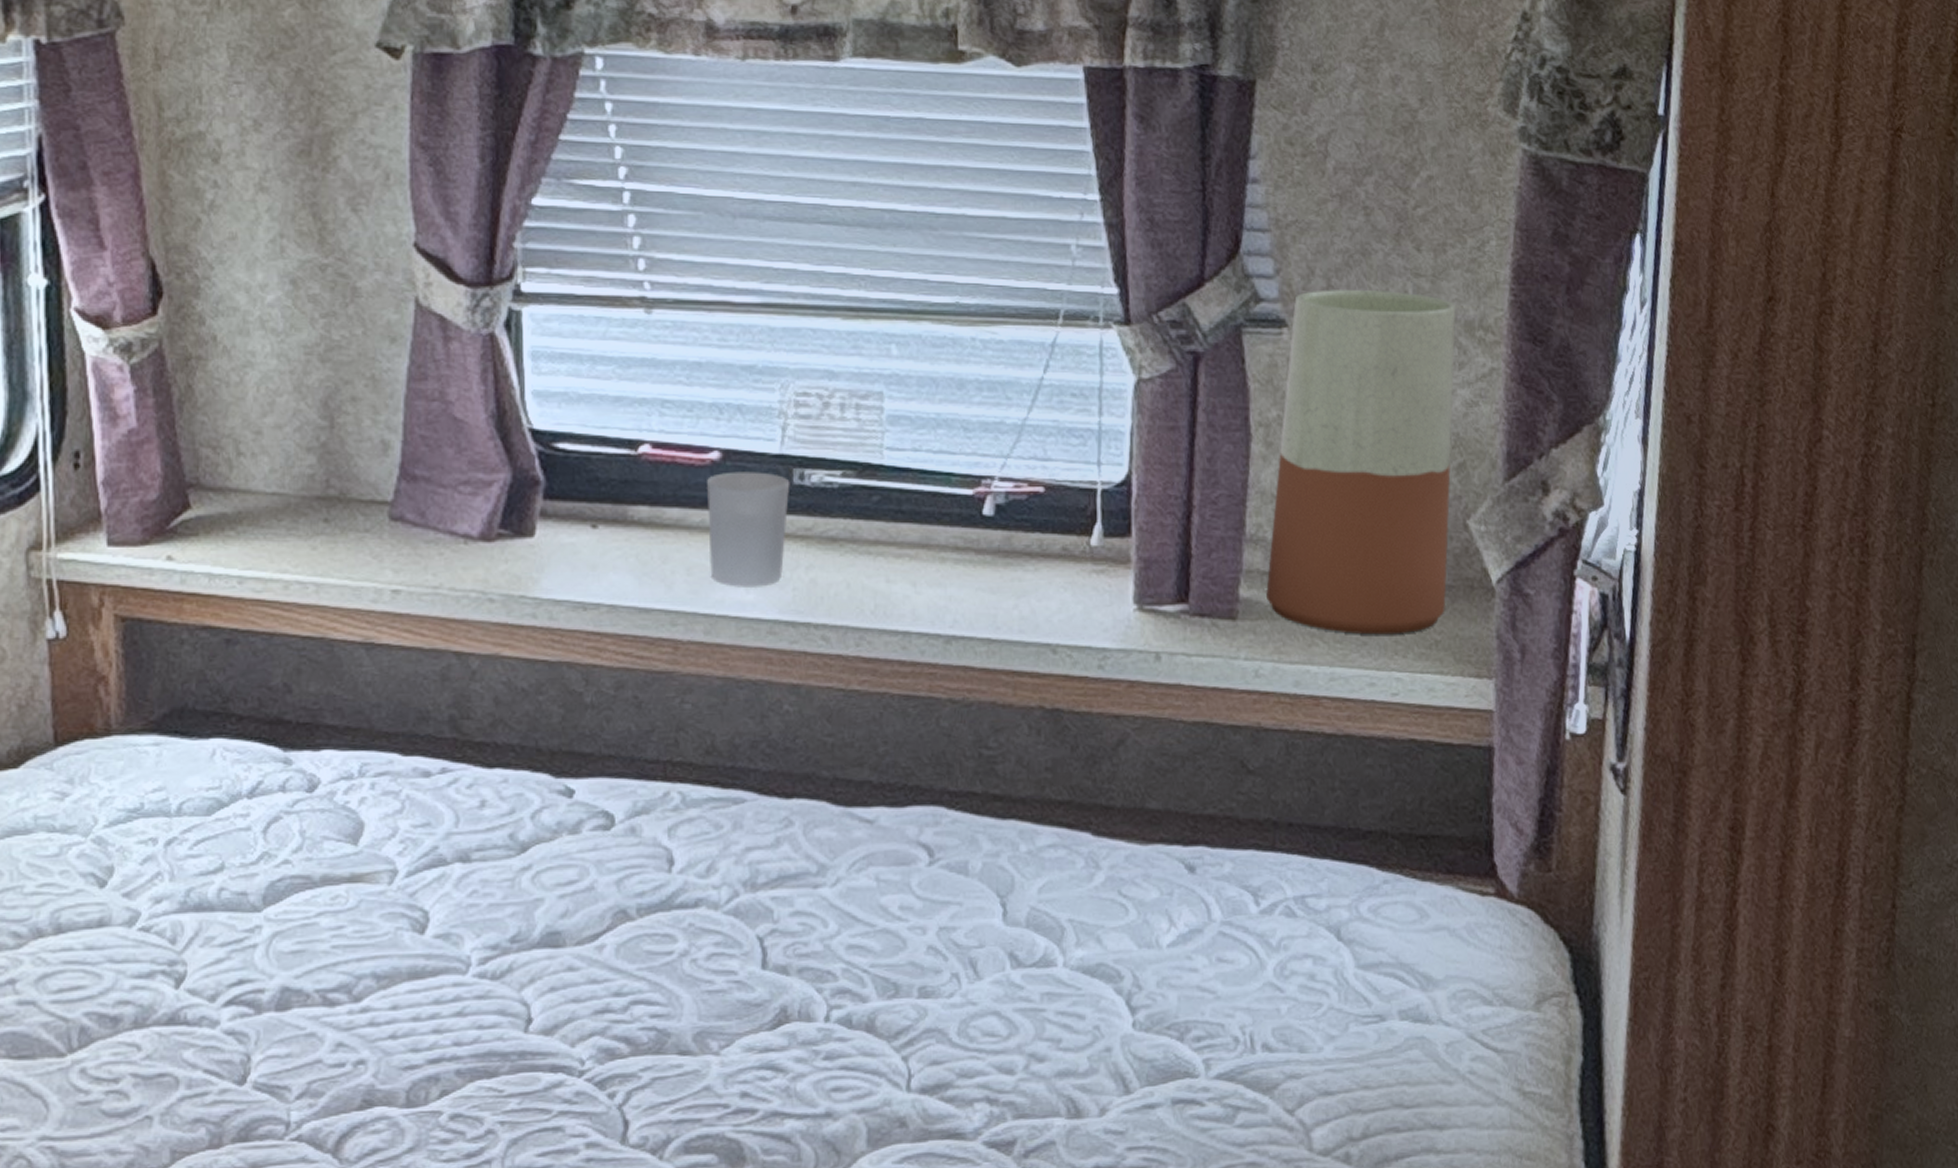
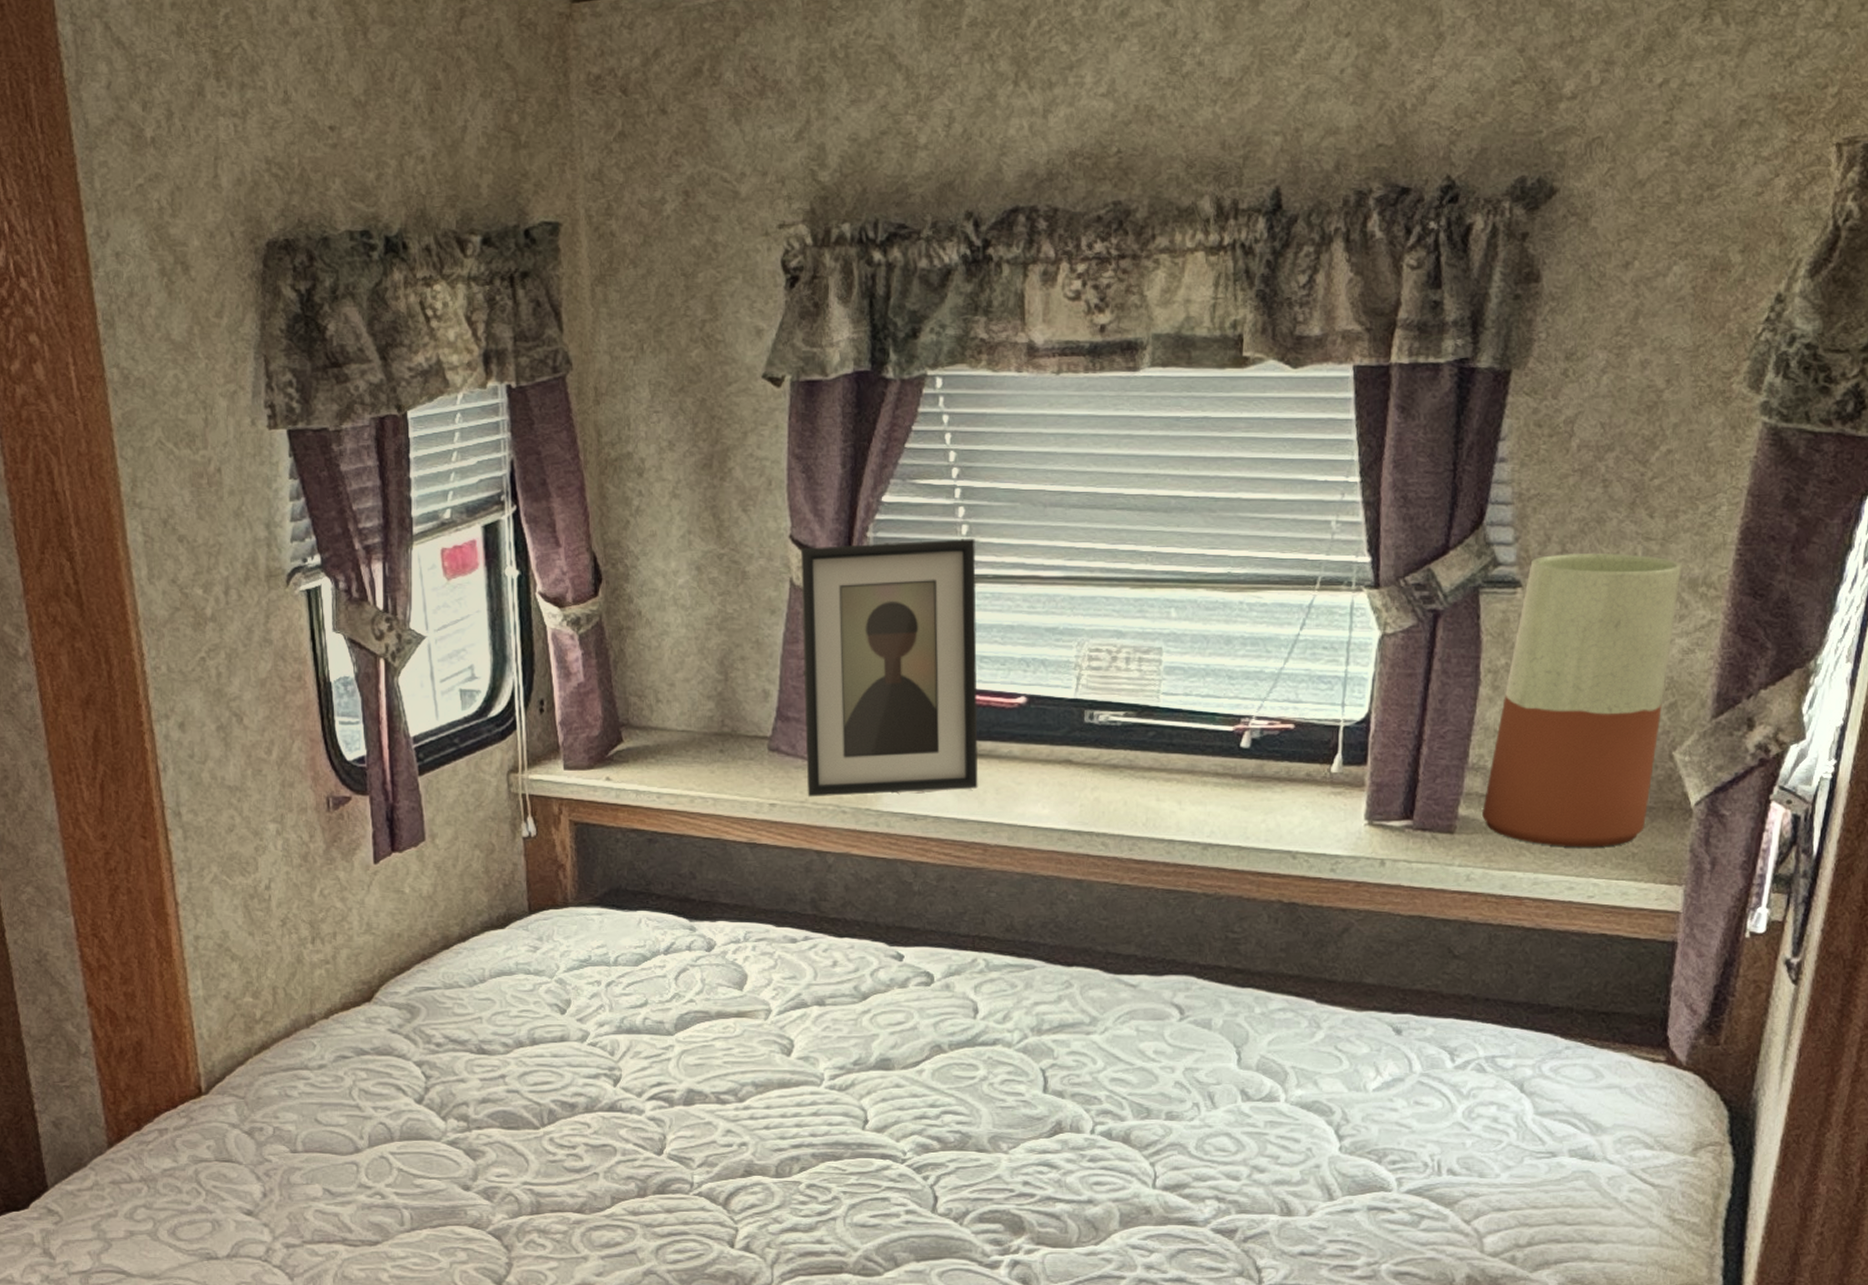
picture frame: none [428,253,664,581] -> present [800,539,978,797]
candle holder: present [706,471,790,589] -> none [1013,713,1082,805]

